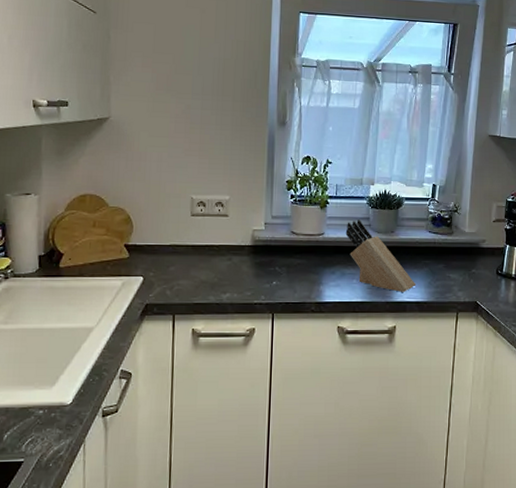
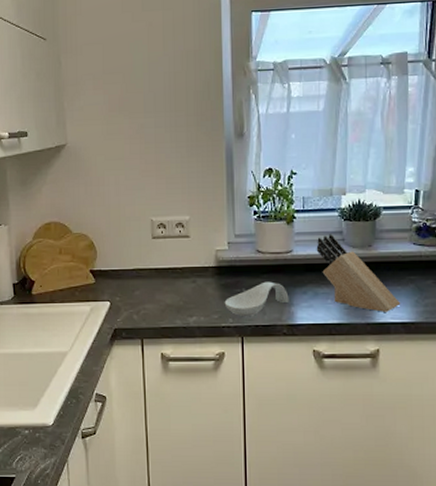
spoon rest: none [257,261,319,293] -> present [224,281,289,316]

